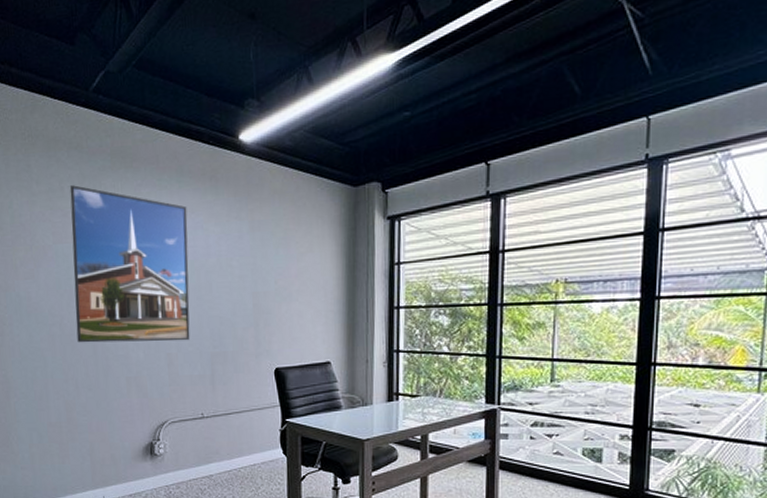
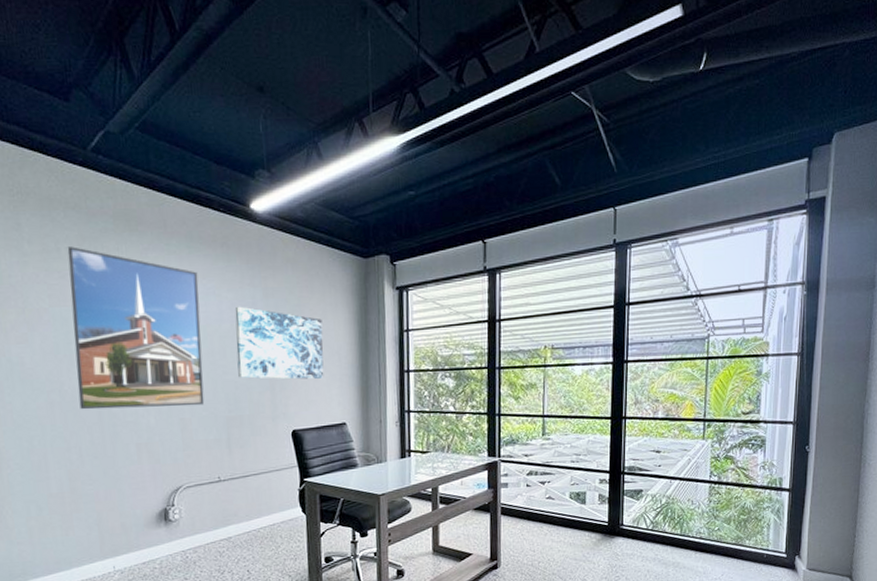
wall art: none [221,240,309,316] -> present [234,306,324,380]

